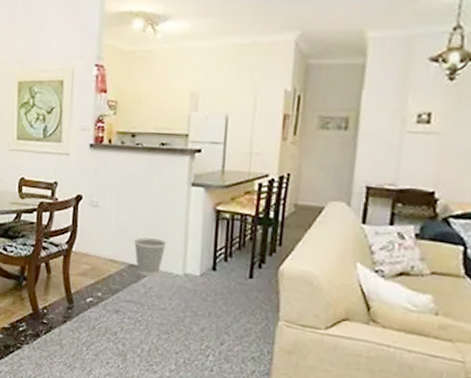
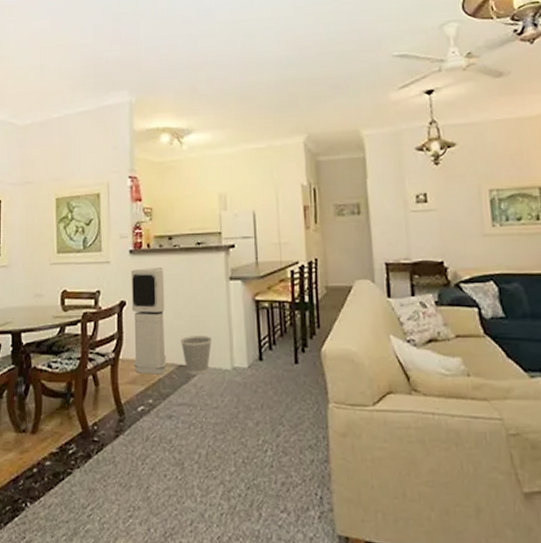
air purifier: none [85,164,124,271] -> present [131,268,167,375]

